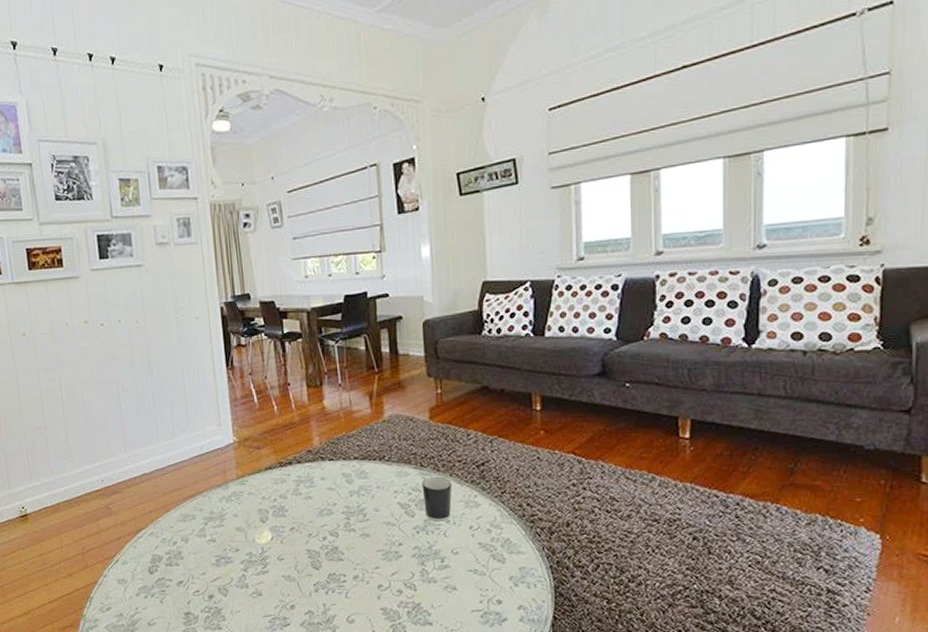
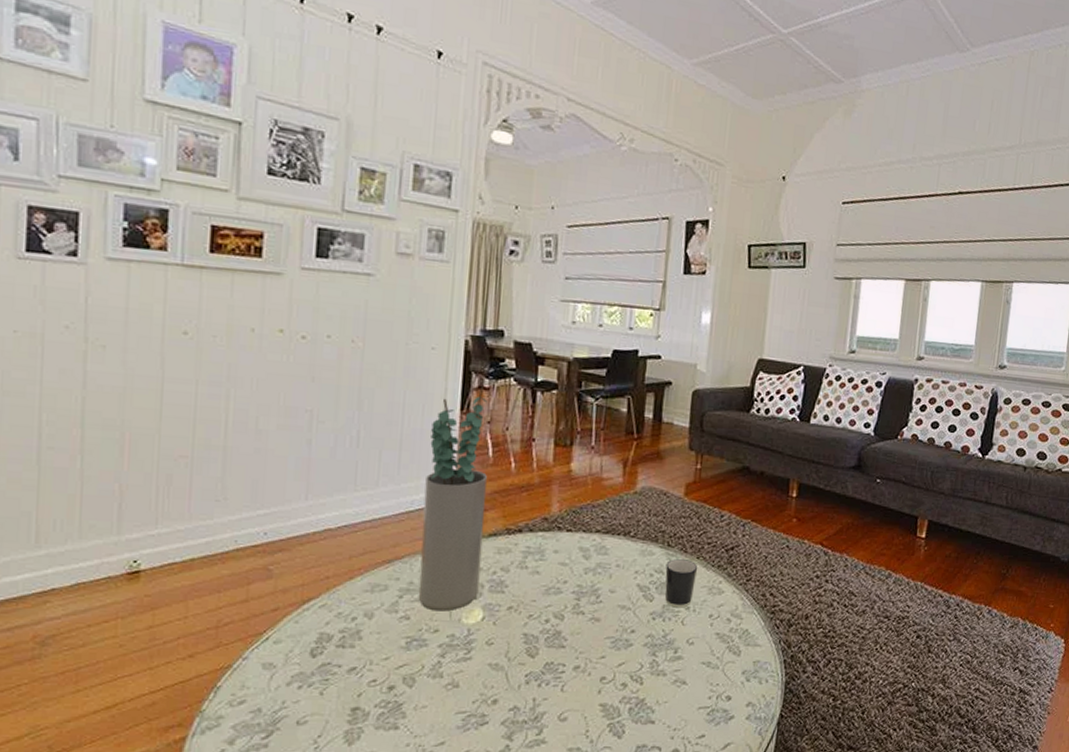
vase: none [206,344,265,534] -> present [418,386,487,612]

